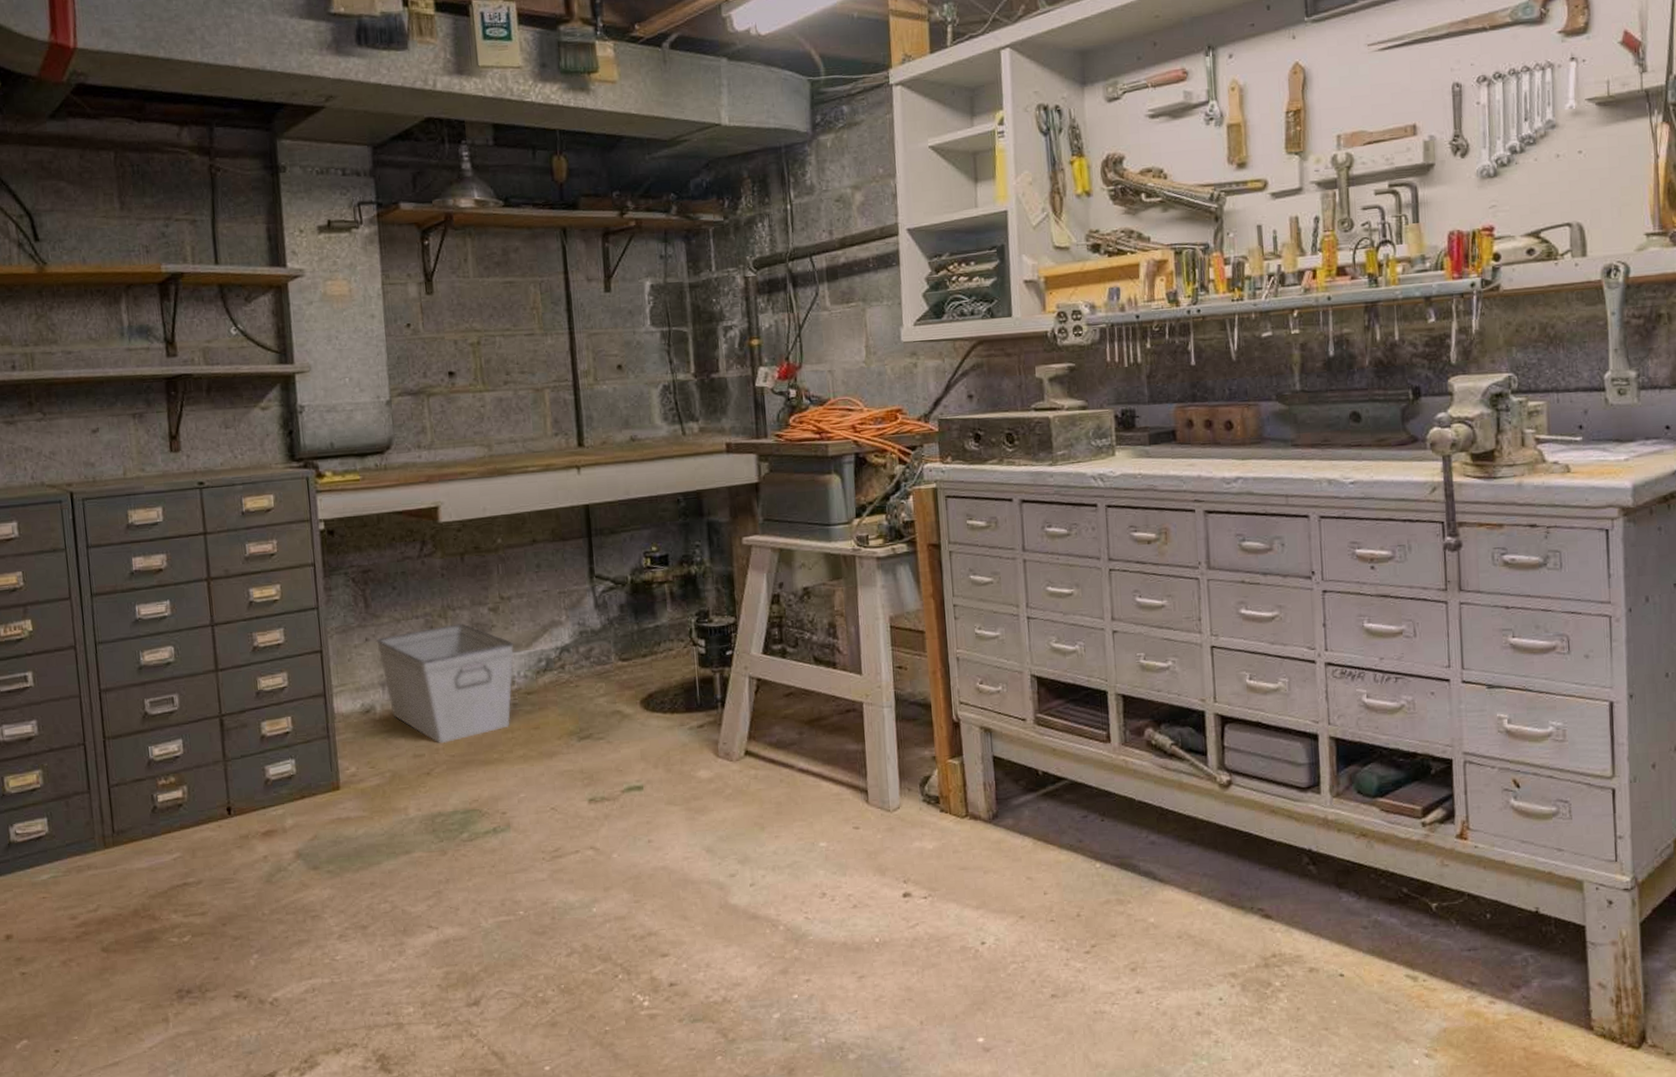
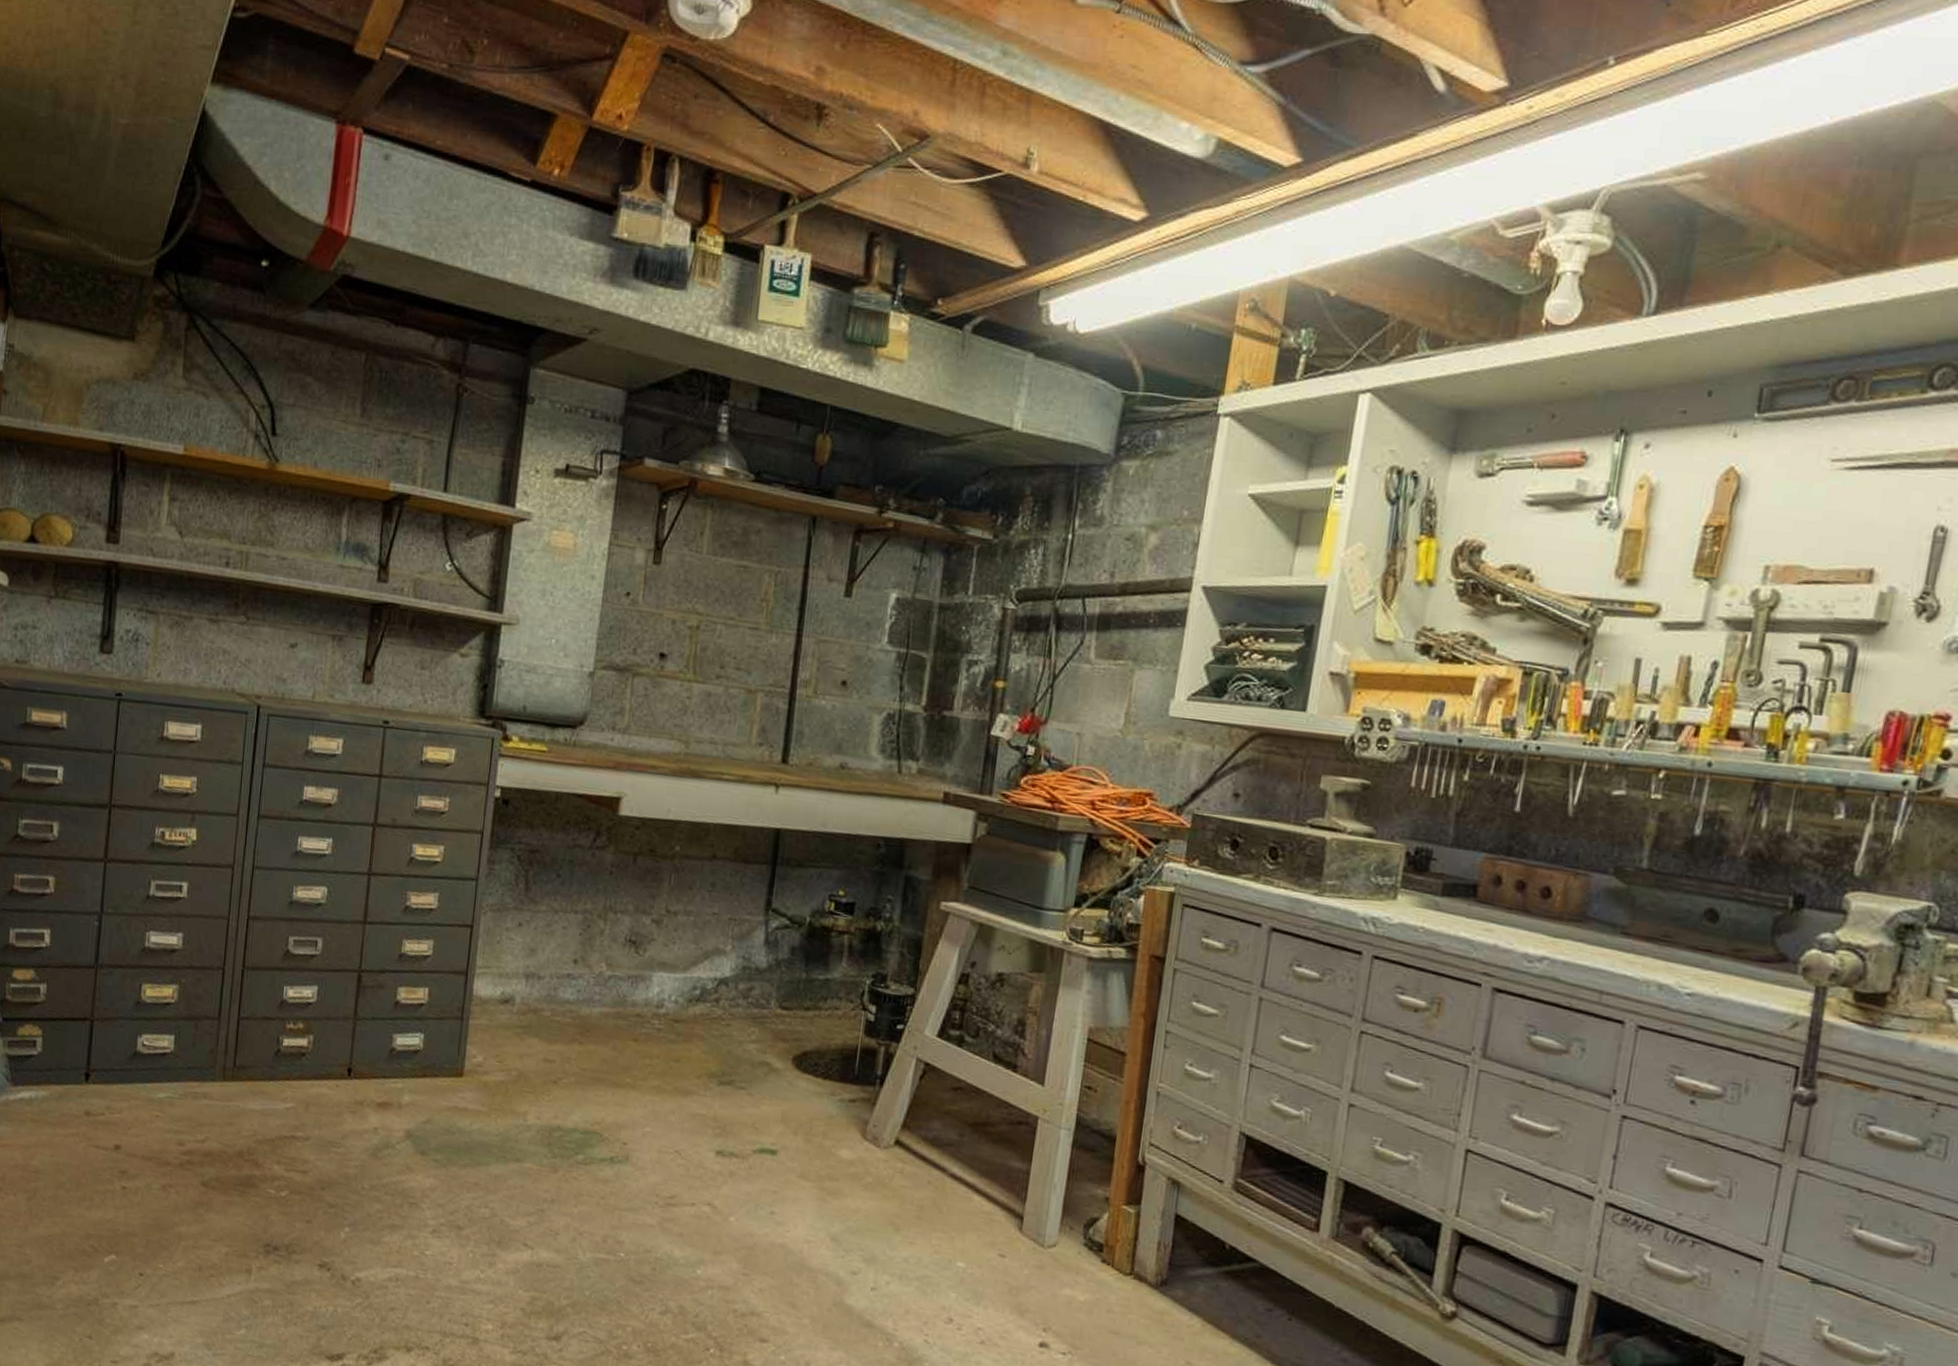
storage bin: present [376,622,514,744] -> none [529,925,671,1055]

